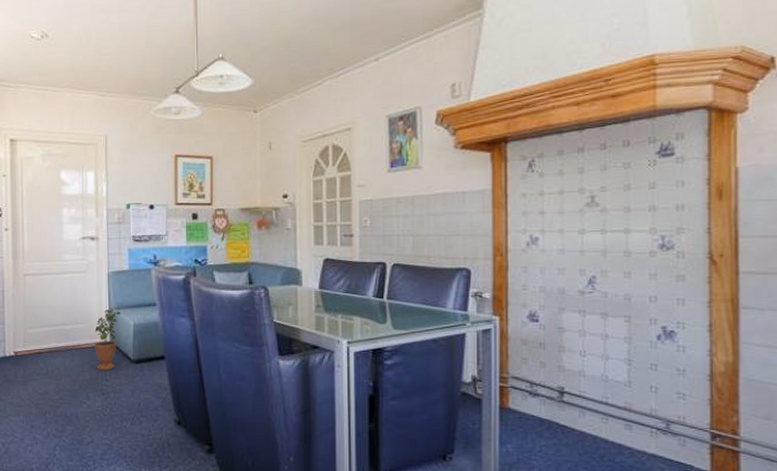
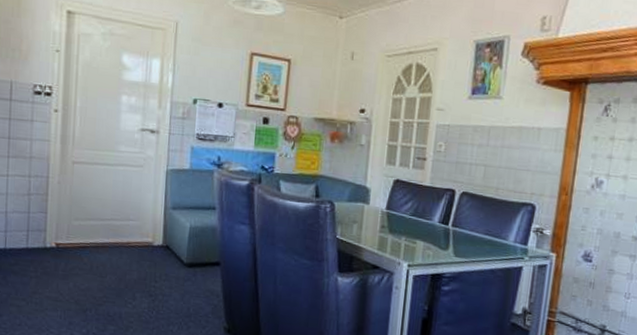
potted plant: present [94,306,121,370] -> none [145,205,177,272]

